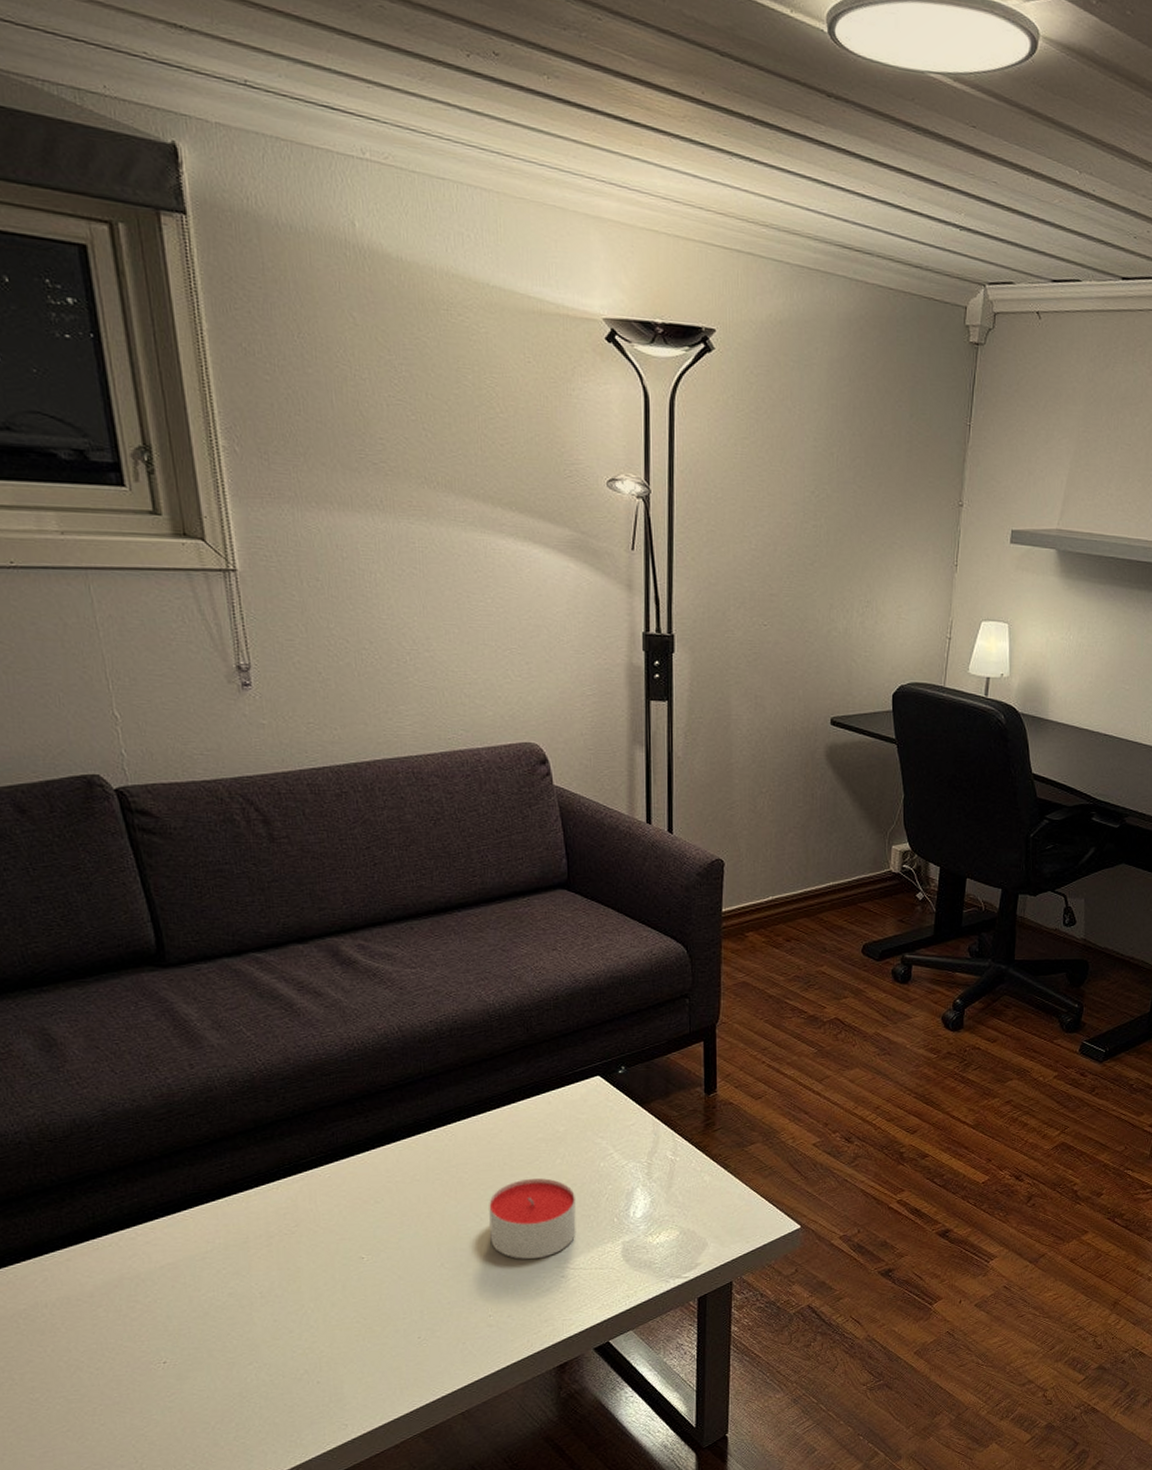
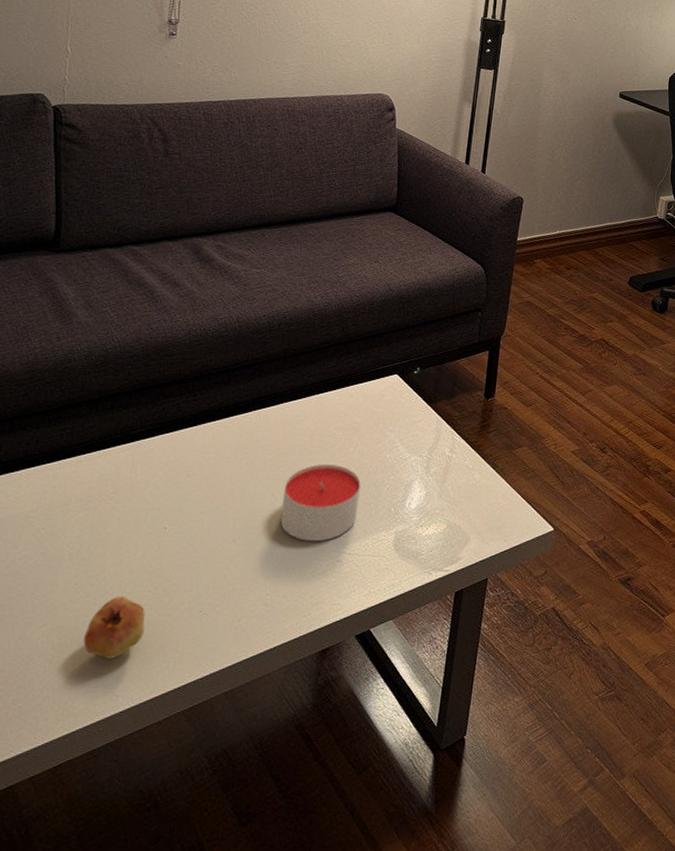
fruit: none [296,1328,361,1391] -> present [83,595,145,659]

